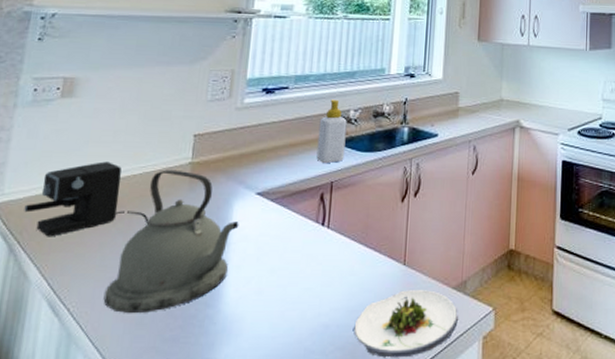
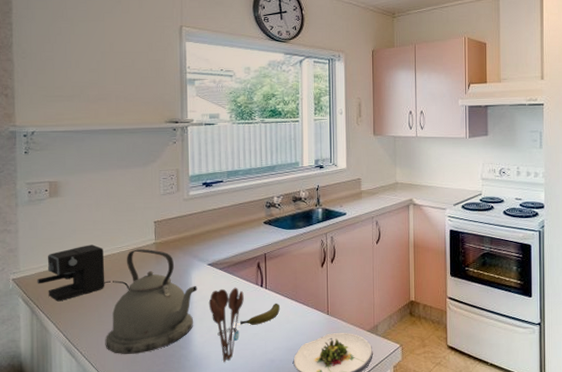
utensil holder: none [250,225,299,328] -> present [208,287,244,363]
banana: none [288,247,344,276] -> present [239,303,280,325]
soap bottle: present [316,99,347,164] -> none [250,189,273,240]

